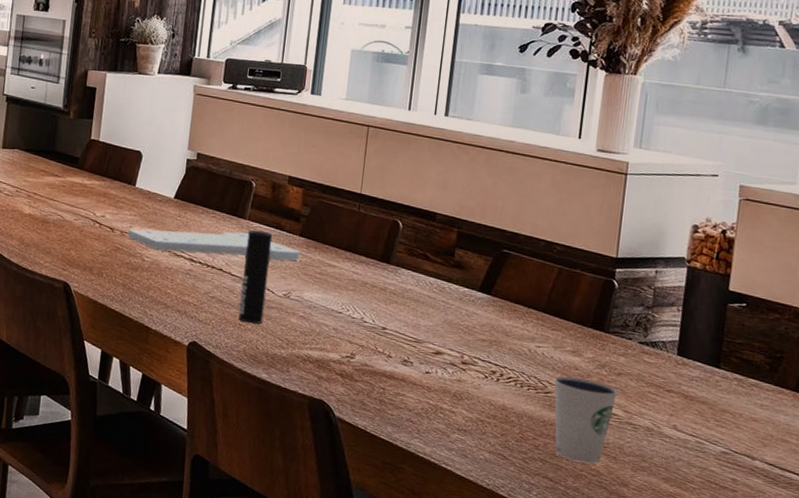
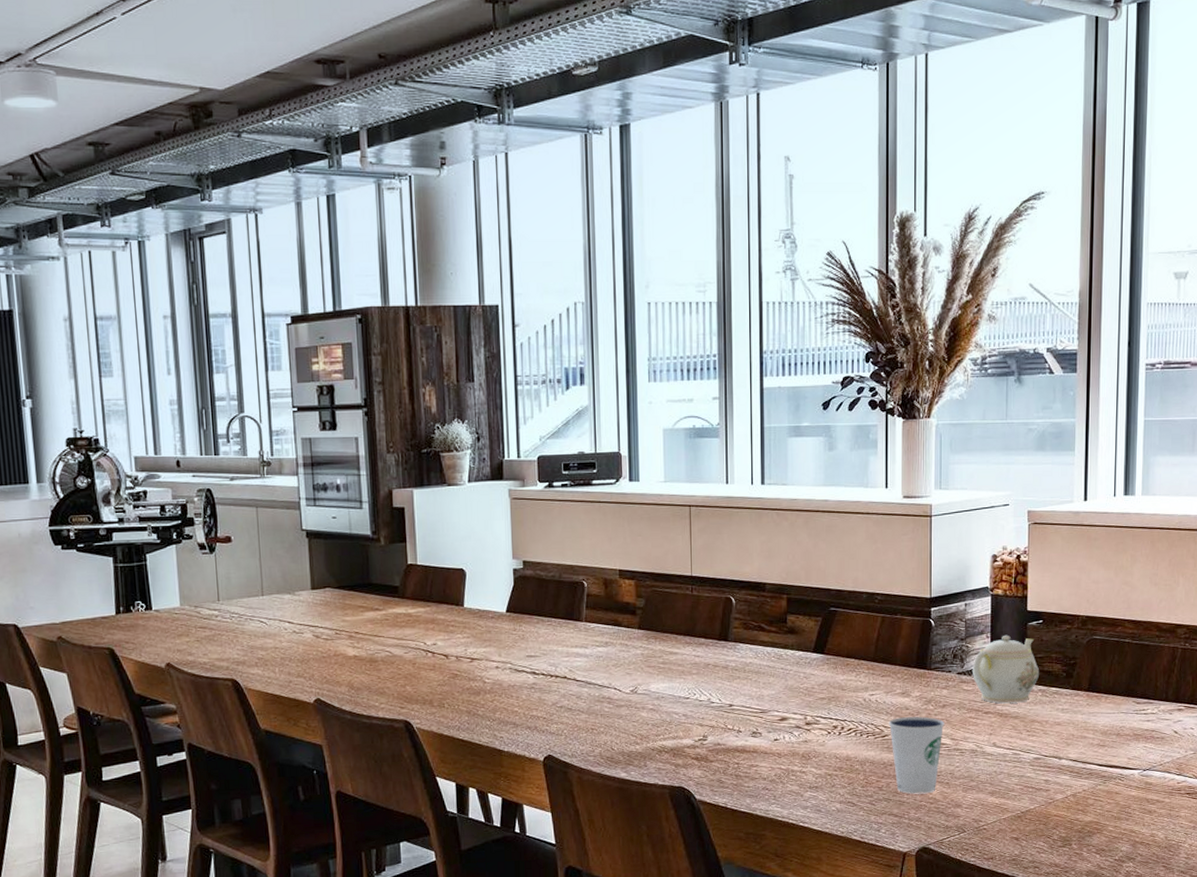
cutting board: present [128,228,301,261] -> none [464,636,642,670]
cup: present [238,229,273,324] -> none [586,630,614,726]
teapot: none [656,312,737,388] -> present [973,636,1039,704]

